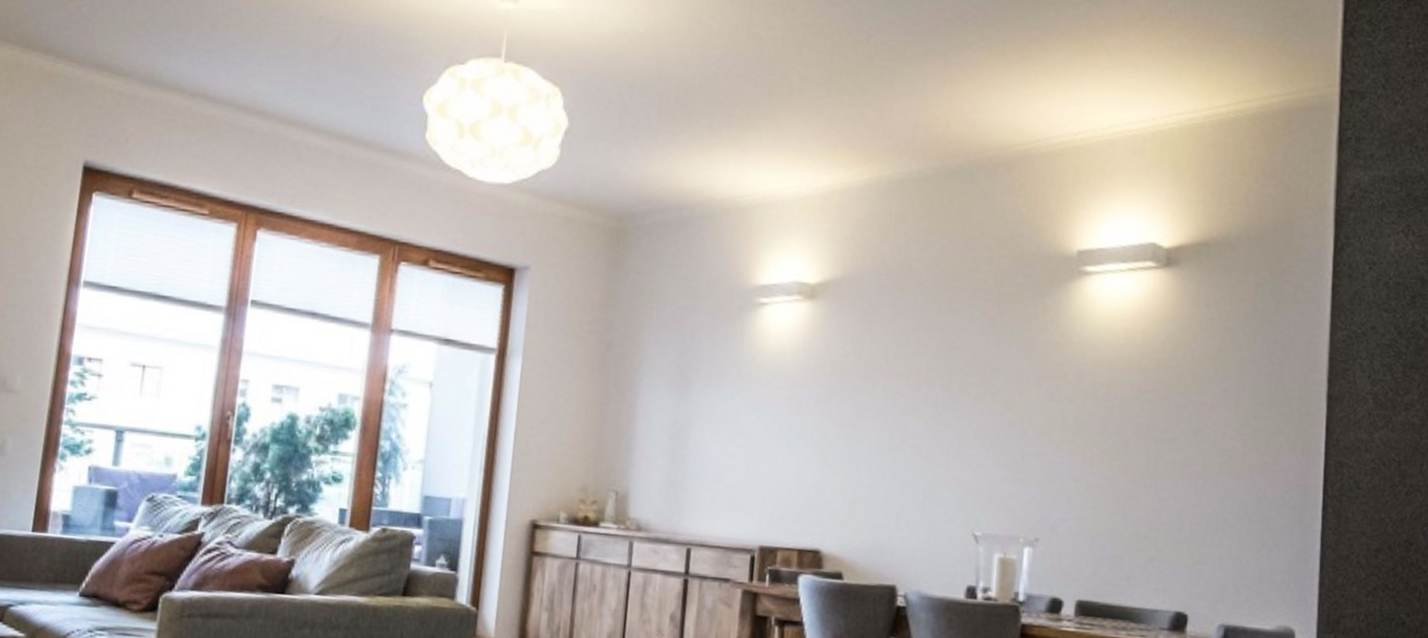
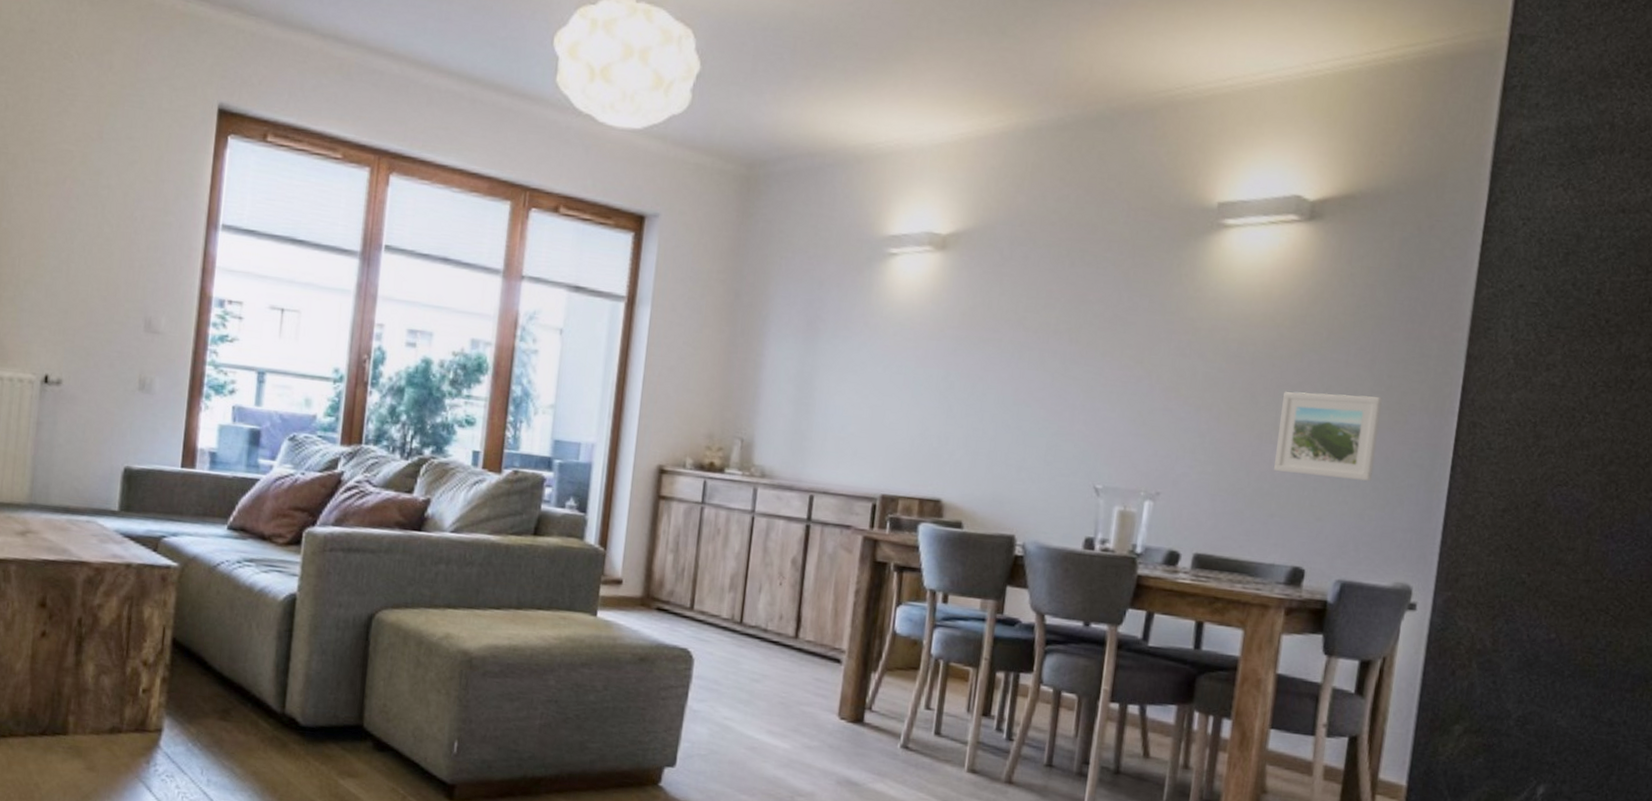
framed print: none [1150,435,1251,524] -> present [1274,392,1383,482]

